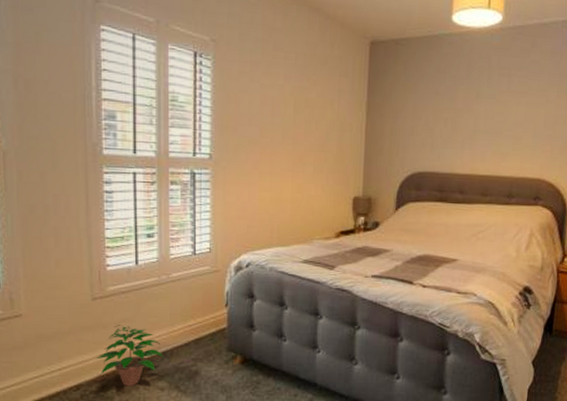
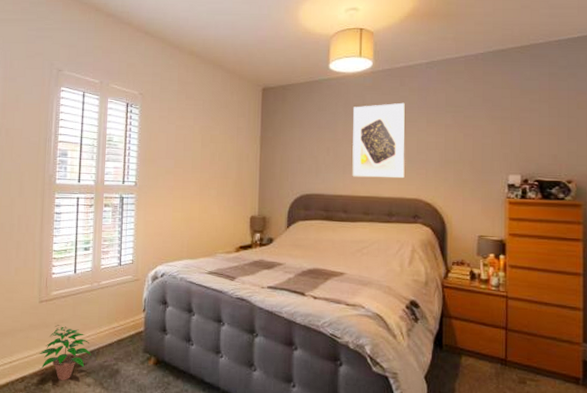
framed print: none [471,67,535,156] -> present [352,102,406,179]

